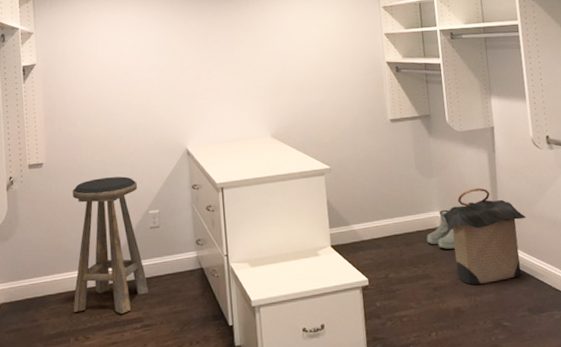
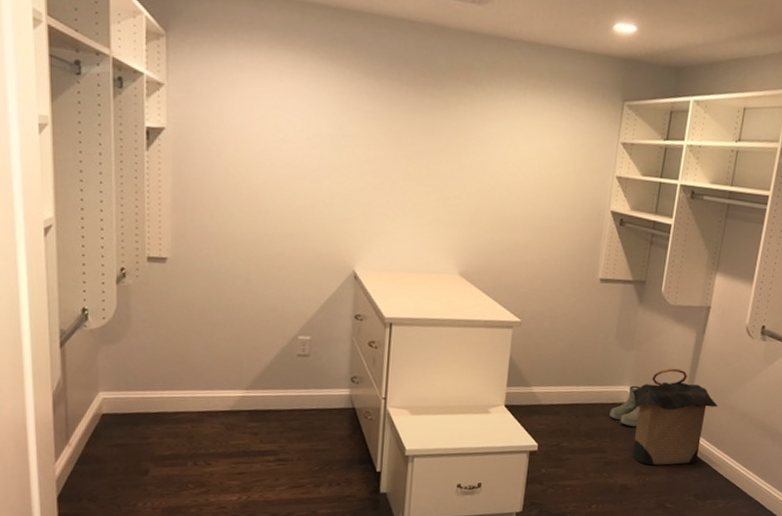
stool: present [72,176,149,314] -> none [193,288,288,444]

